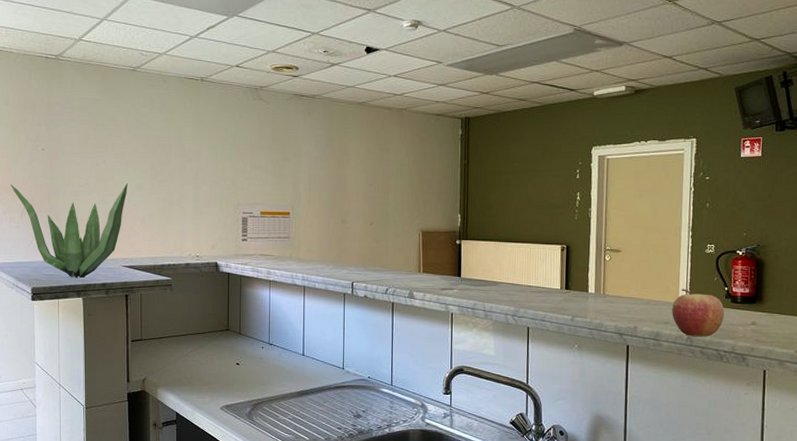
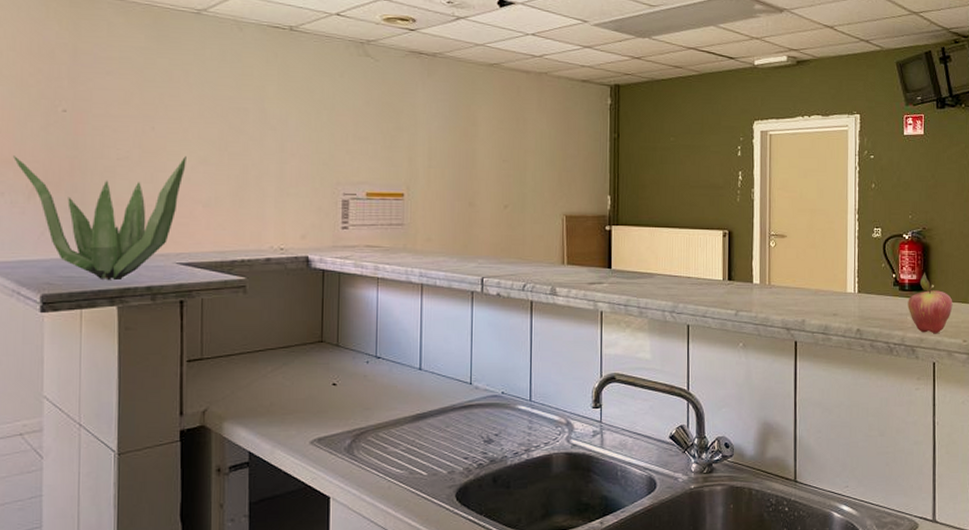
fruit: present [672,289,724,337] -> none [840,276,893,328]
fruit: none [739,286,786,344] -> present [908,272,953,334]

